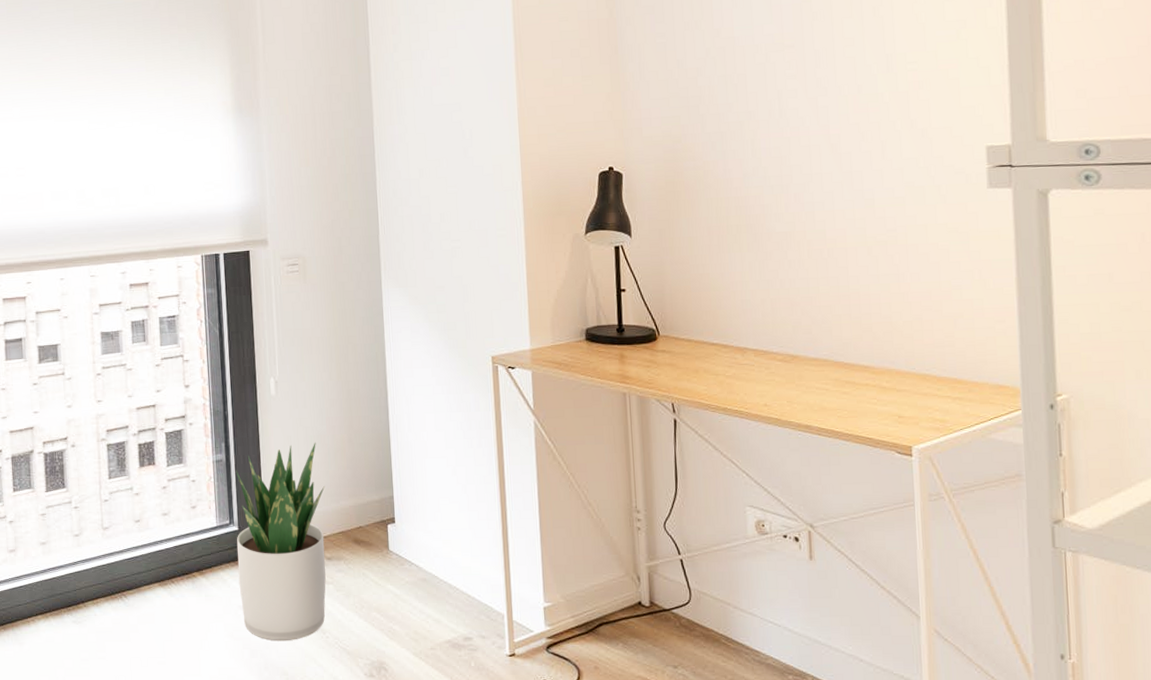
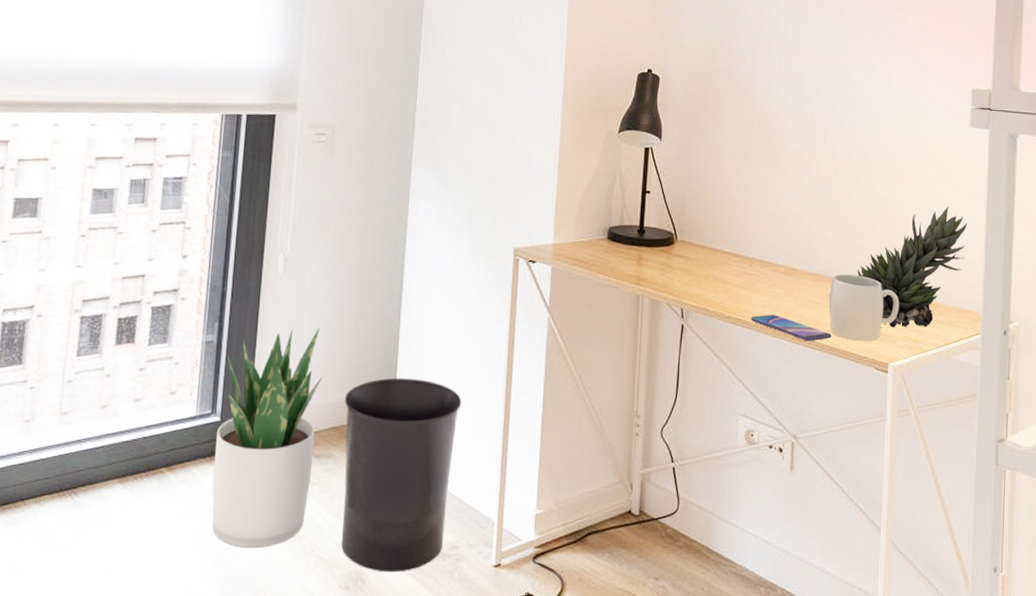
waste bin: none [347,484,458,662] -> present [341,377,462,572]
smartphone: none [749,403,843,429] -> present [750,314,832,342]
mug: none [835,356,919,426] -> present [828,274,899,342]
succulent plant: none [866,276,995,409] -> present [858,206,968,328]

